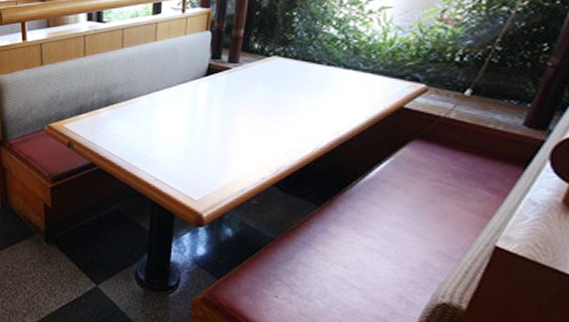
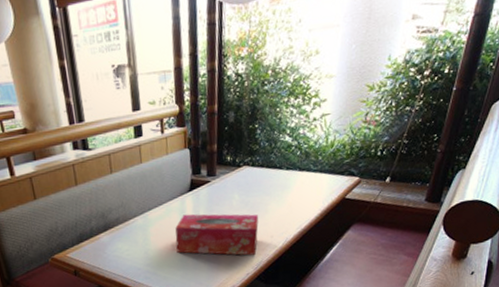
tissue box: none [181,100,286,159] -> present [175,214,259,256]

